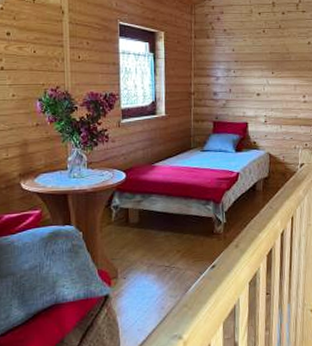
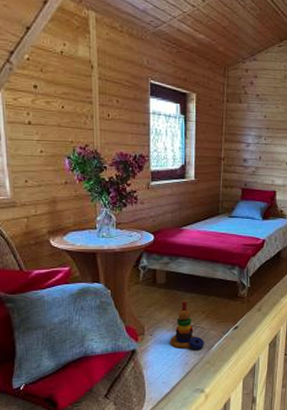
stacking toy: none [145,239,180,293] -> present [170,300,204,350]

